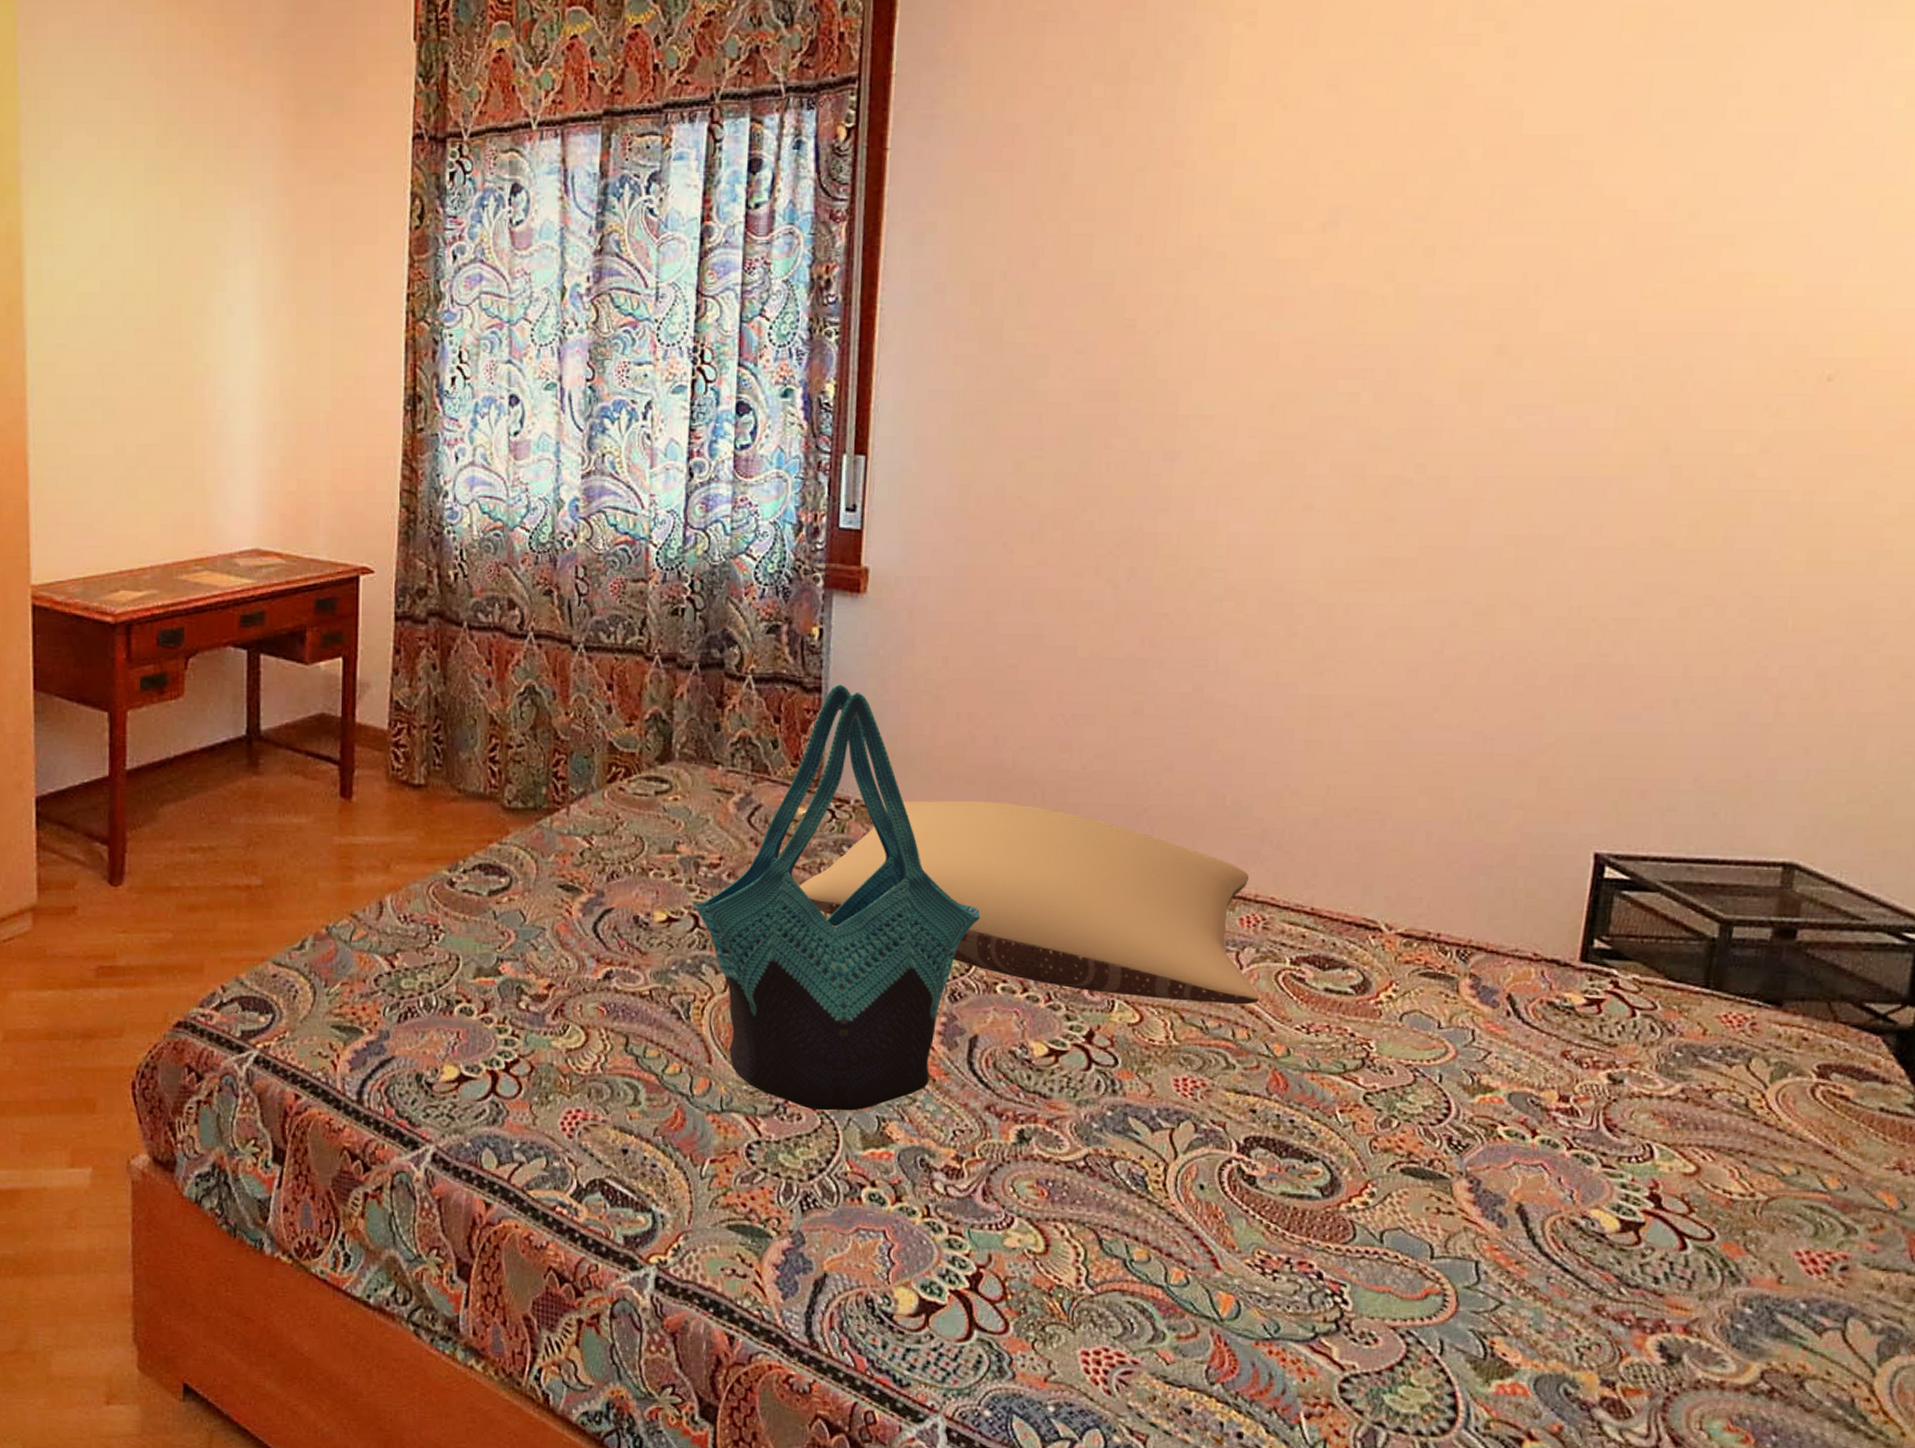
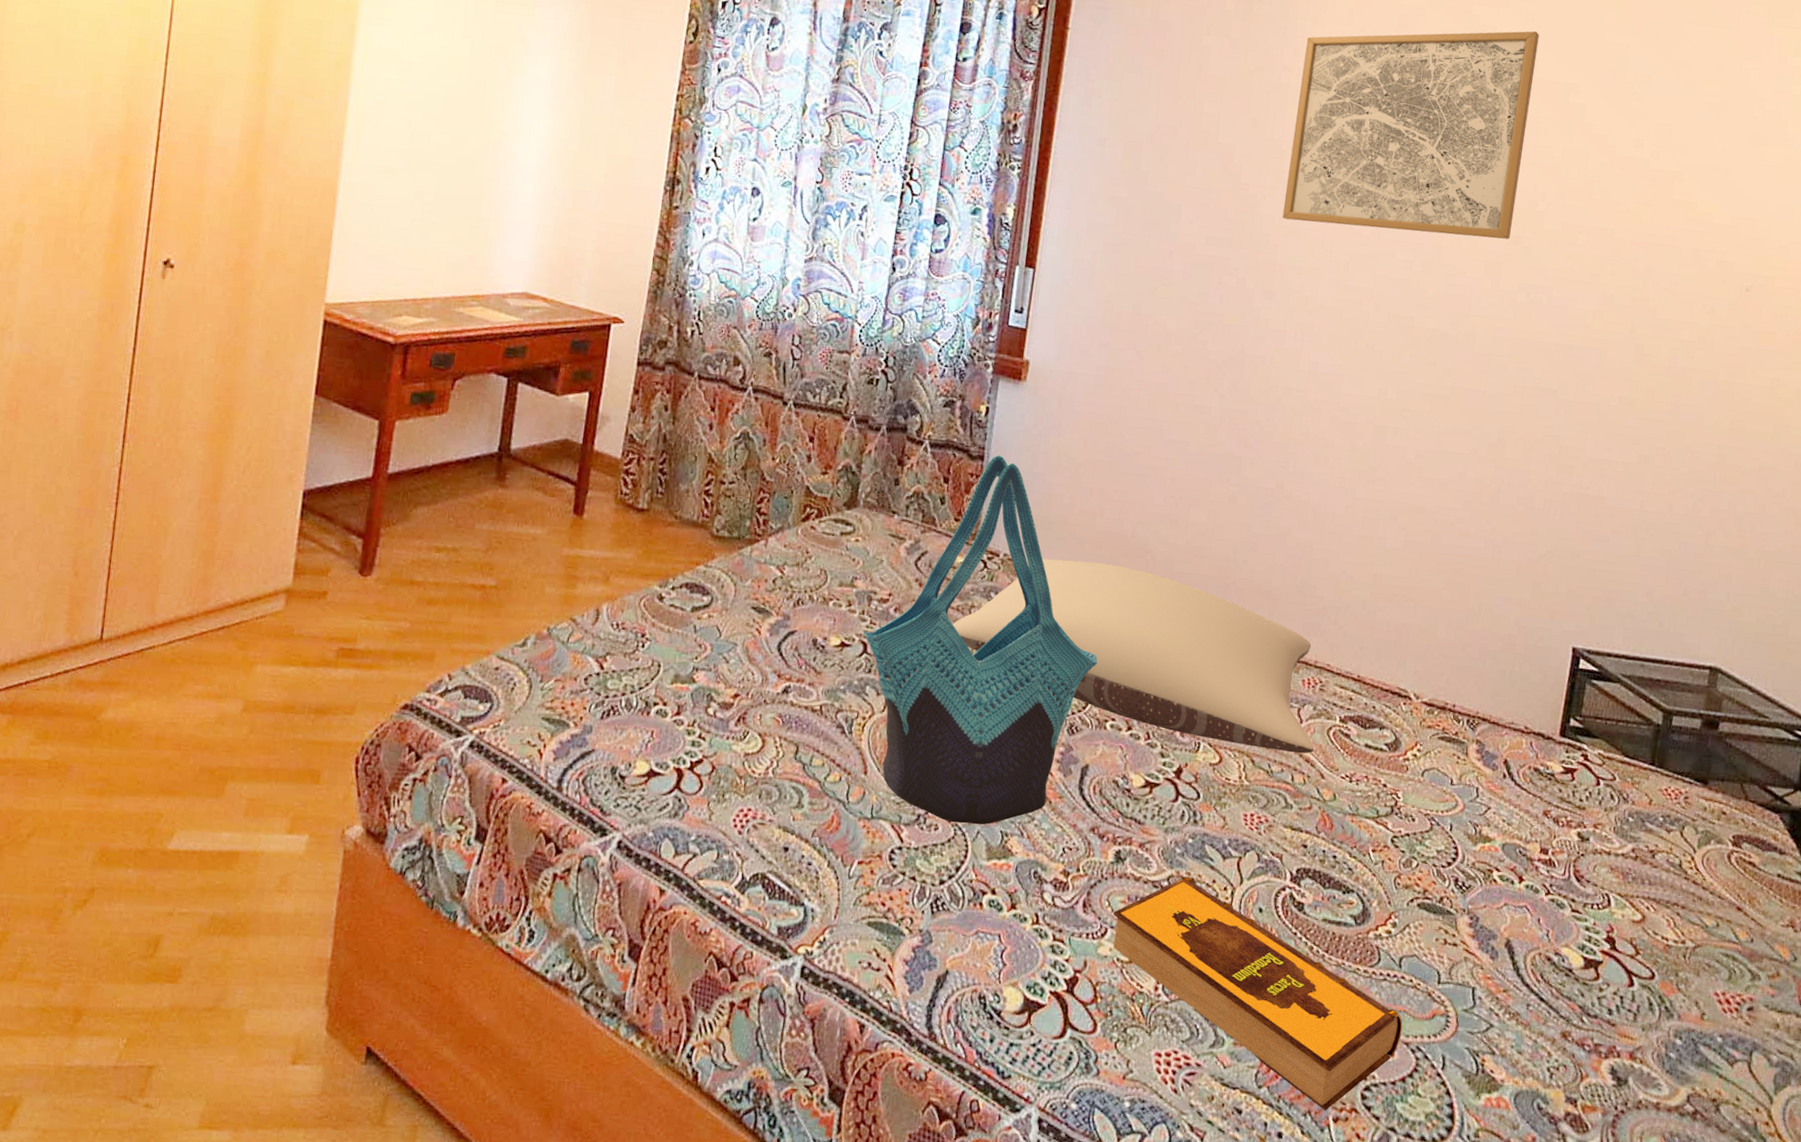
hardback book: none [1019,1154,1388,1407] -> present [1112,876,1403,1111]
wall art: none [1182,71,1525,358] -> present [1282,31,1539,239]

